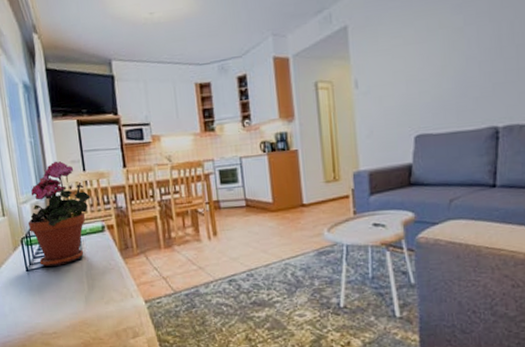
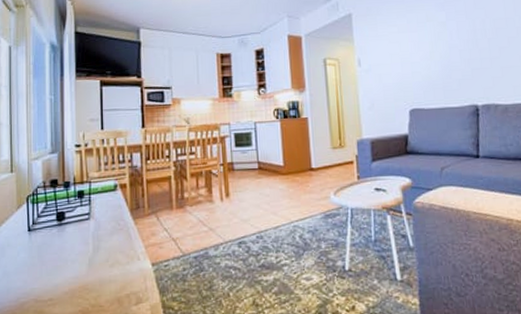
potted plant: present [28,161,91,267] -> none [36,118,106,226]

